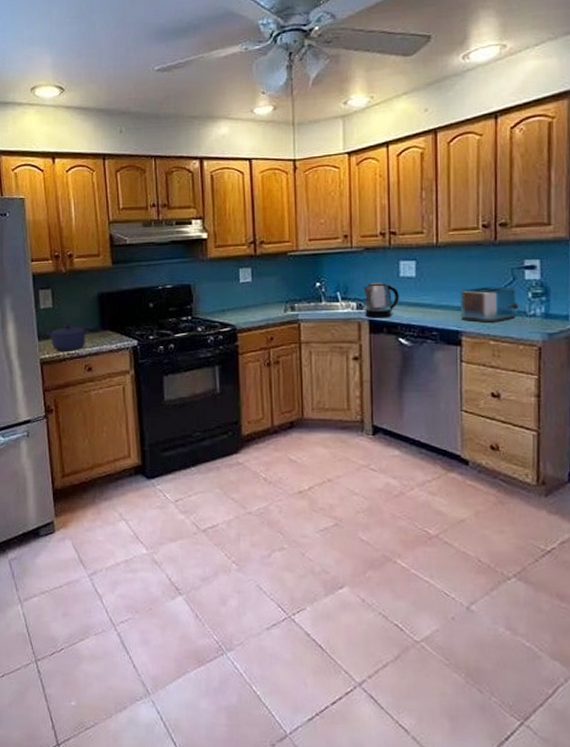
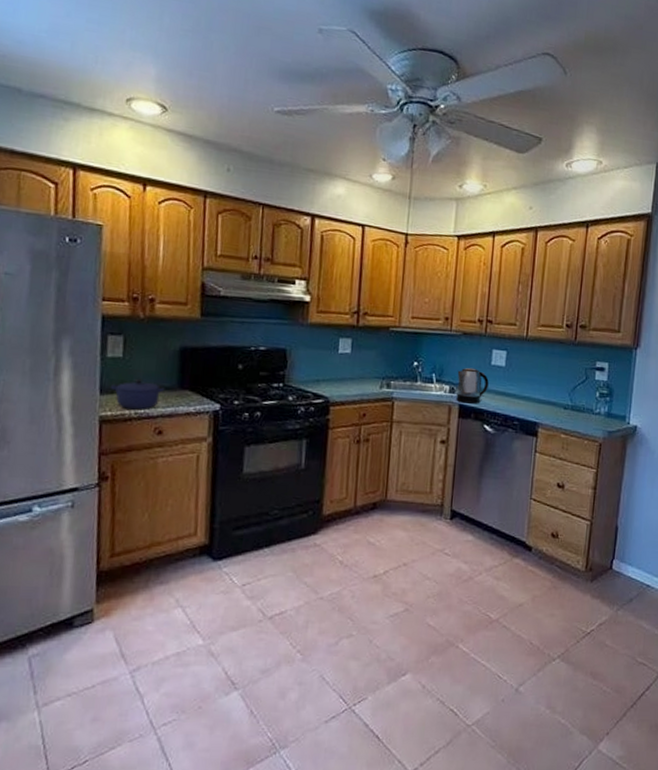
toaster: present [460,286,518,324] -> none [540,382,588,419]

